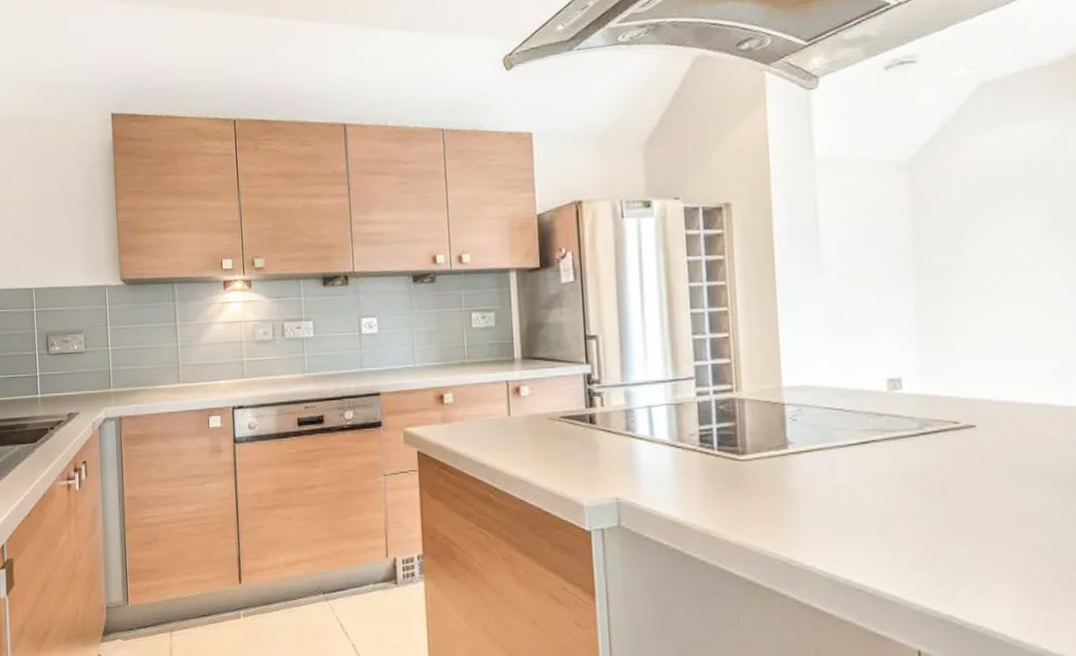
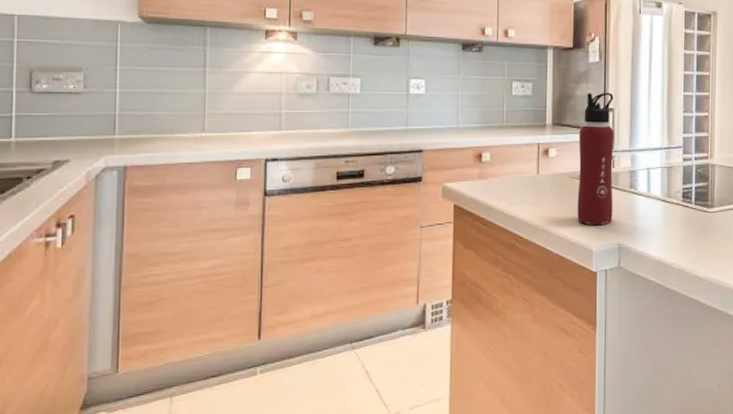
water bottle: none [555,316,607,475] -> present [577,92,614,225]

